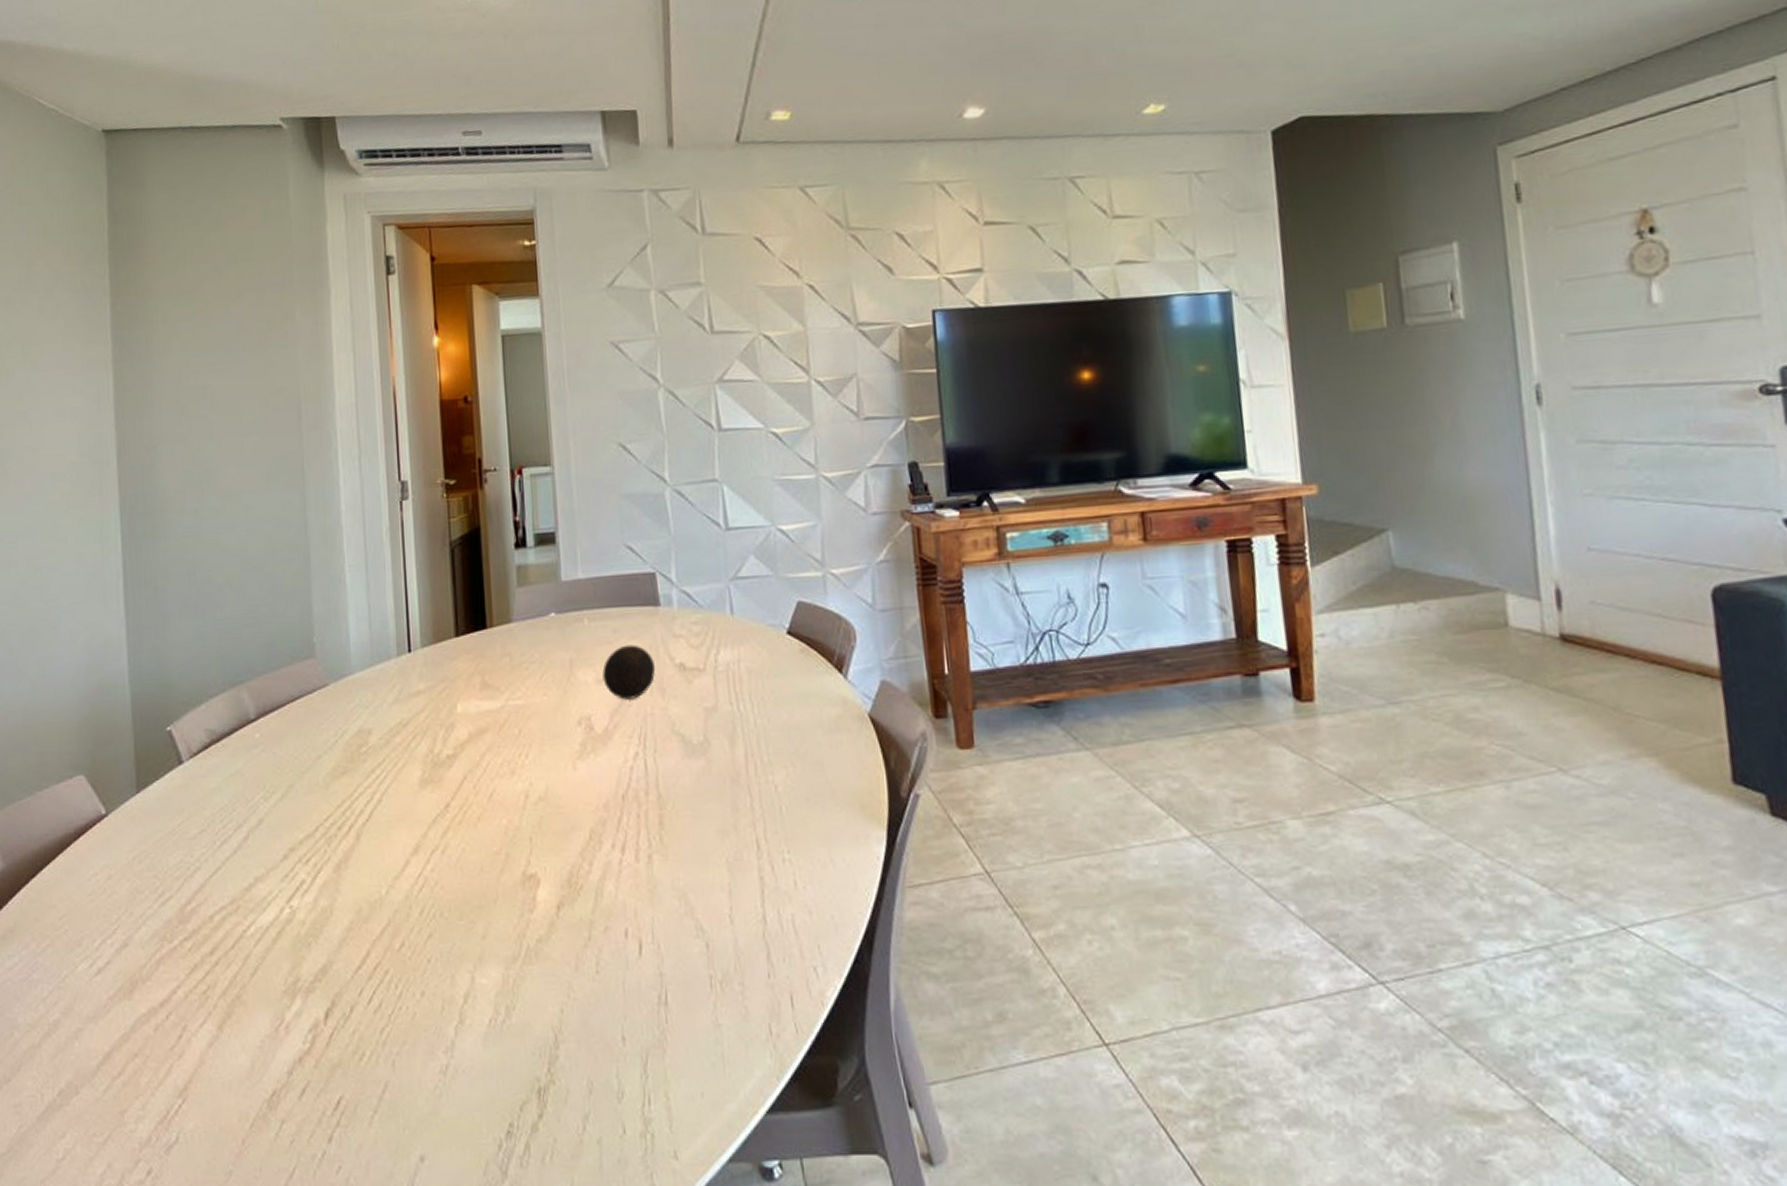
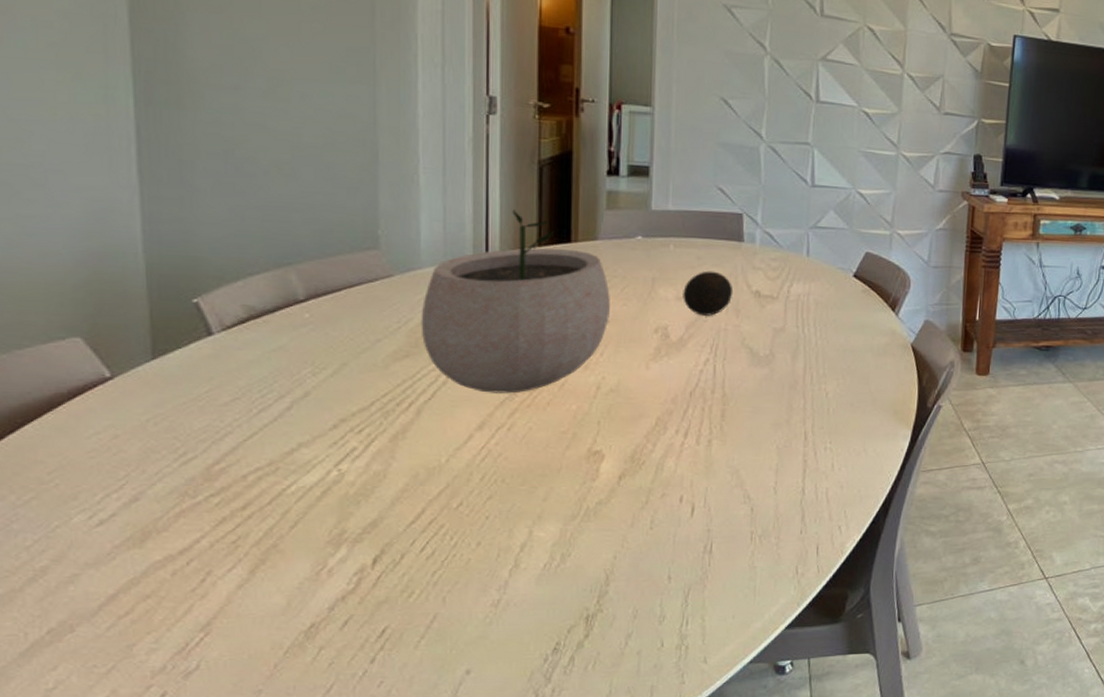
plant pot: none [354,599,531,810] -> present [421,209,610,394]

